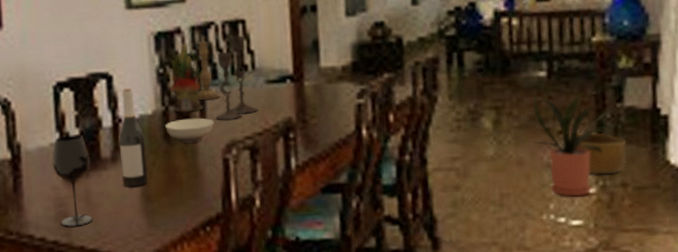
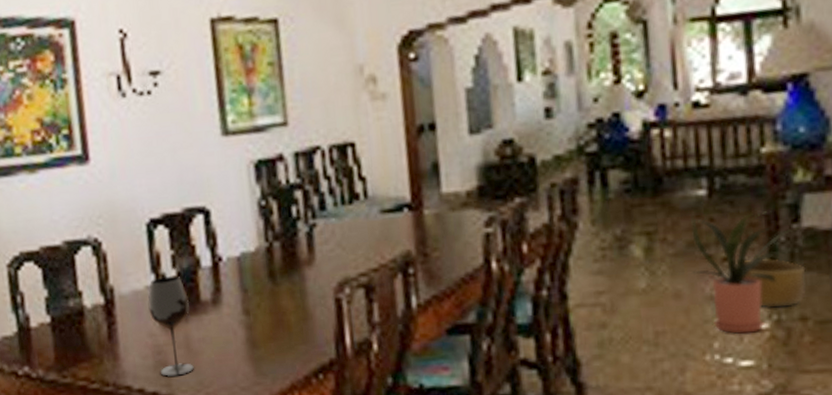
wine bottle: present [117,88,148,188] -> none [218,223,253,333]
bowl: present [165,118,214,143] -> none [270,254,324,282]
flower arrangement: present [169,43,205,114] -> none [272,171,313,250]
candlestick: present [198,35,221,101] -> none [303,161,330,235]
candlestick: present [216,35,258,121] -> none [323,160,373,257]

